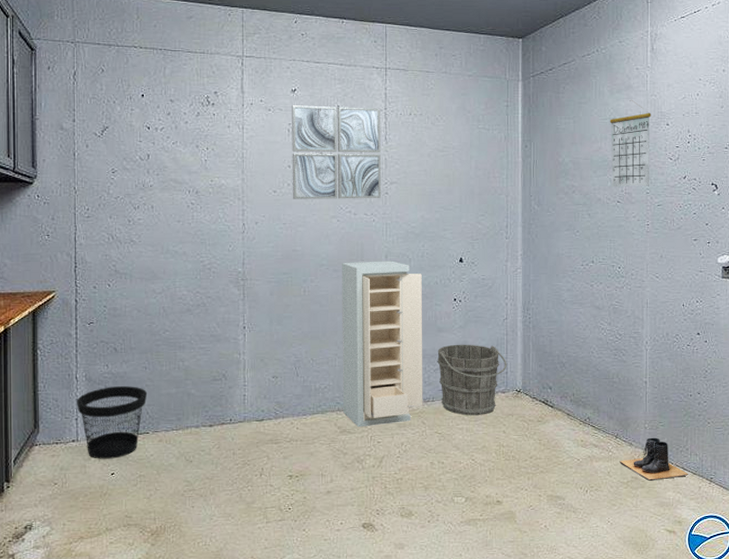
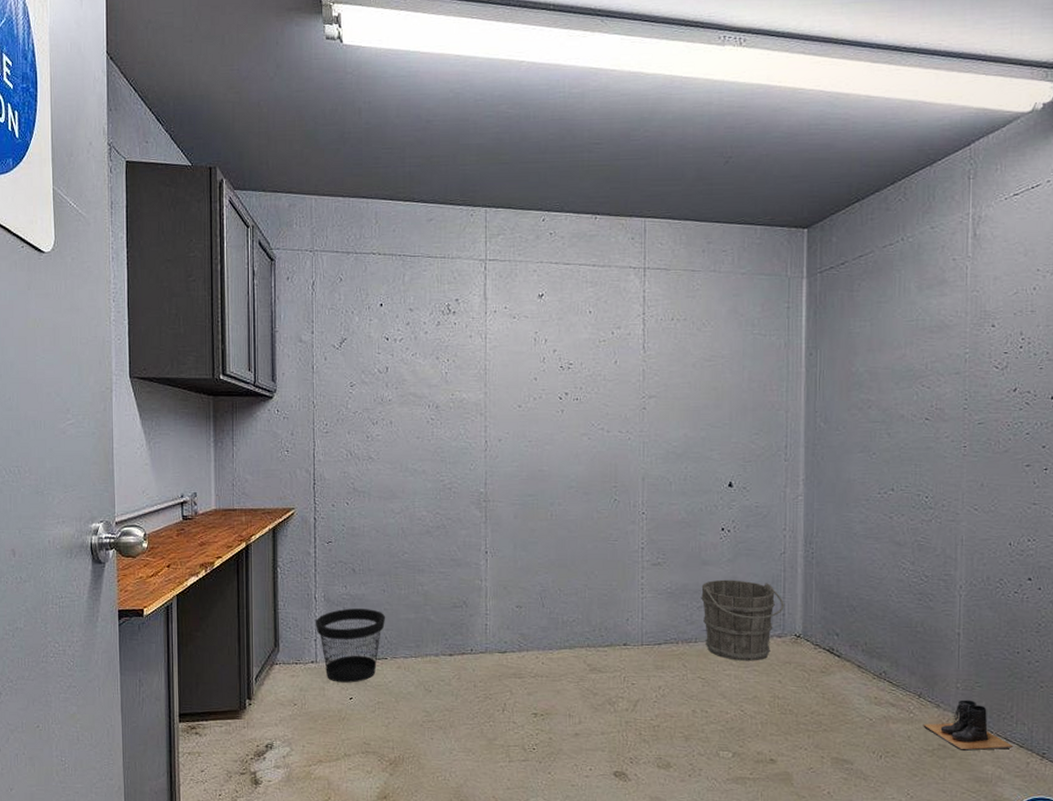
wall art: present [292,105,381,199] -> none [538,311,638,415]
storage cabinet: present [342,261,423,428] -> none [592,483,685,667]
calendar: present [609,99,652,187] -> none [917,296,972,402]

